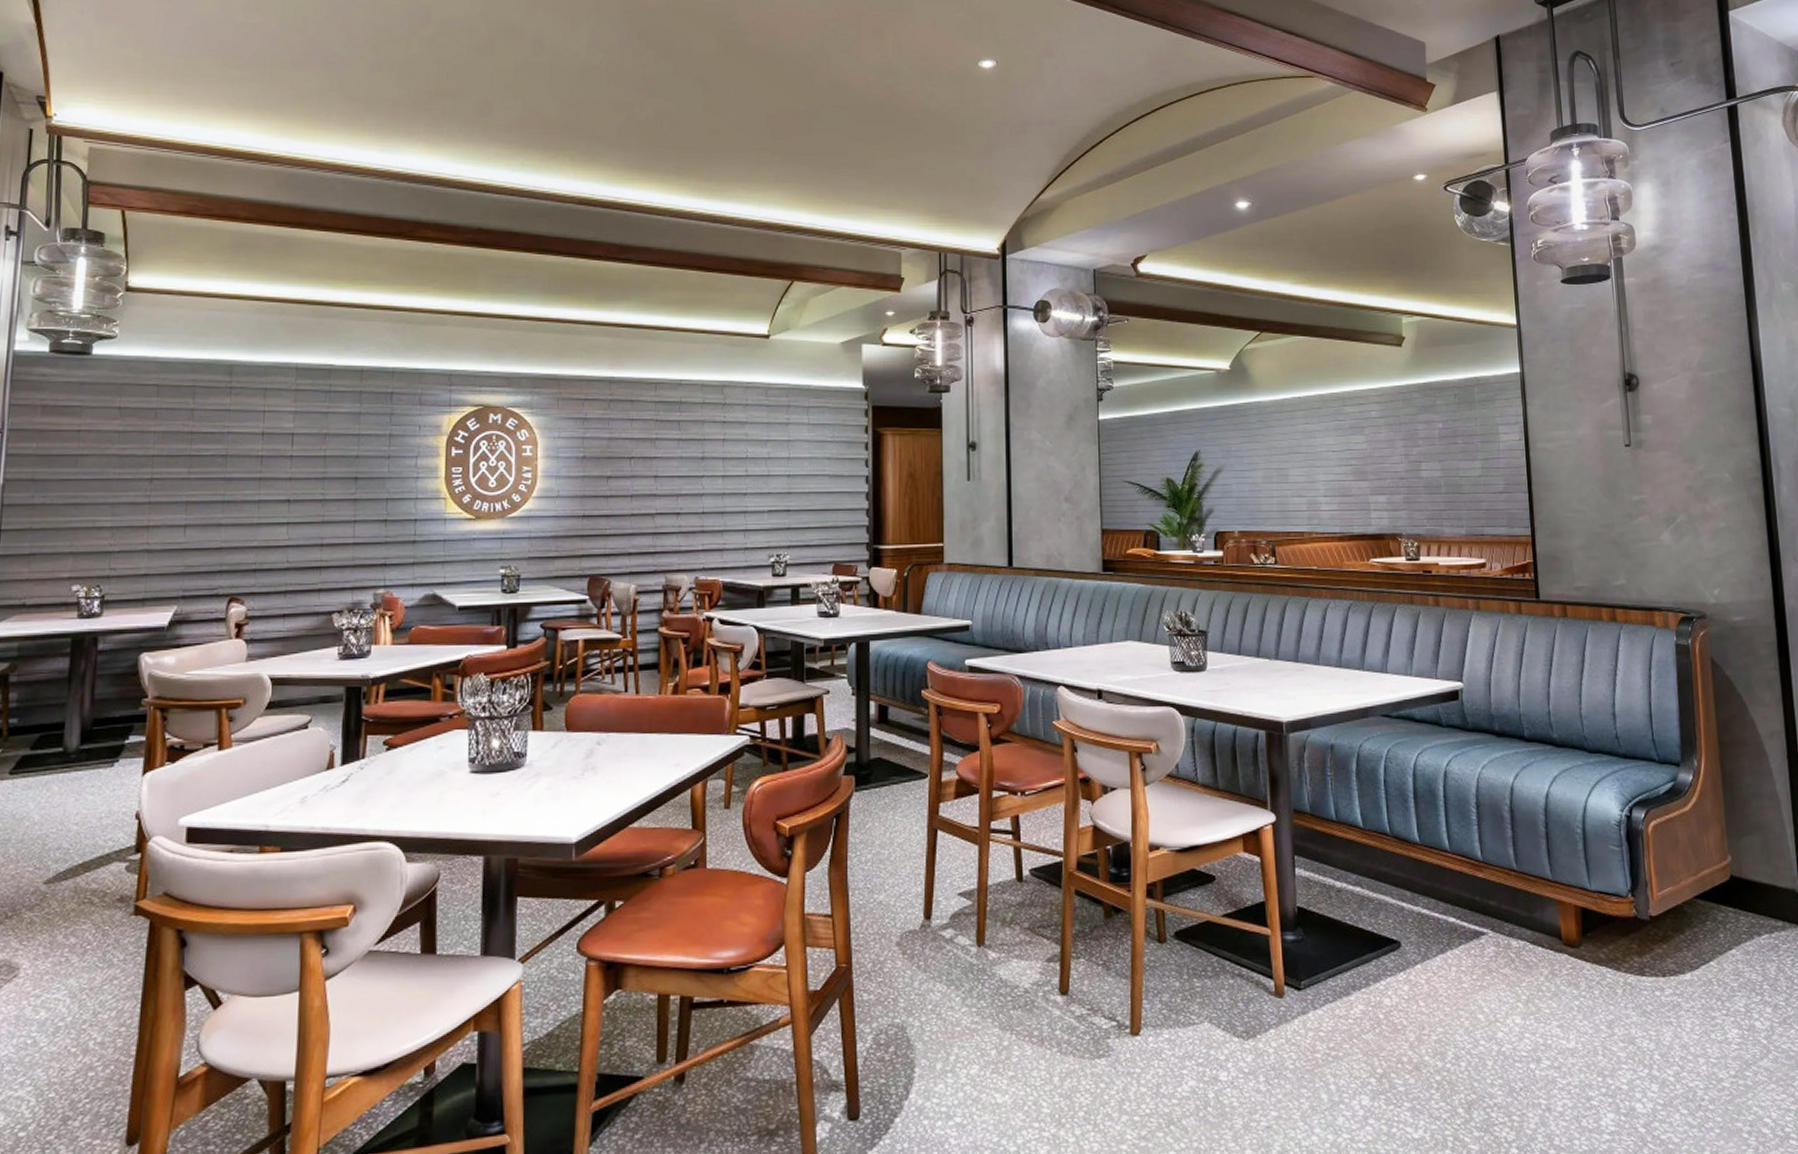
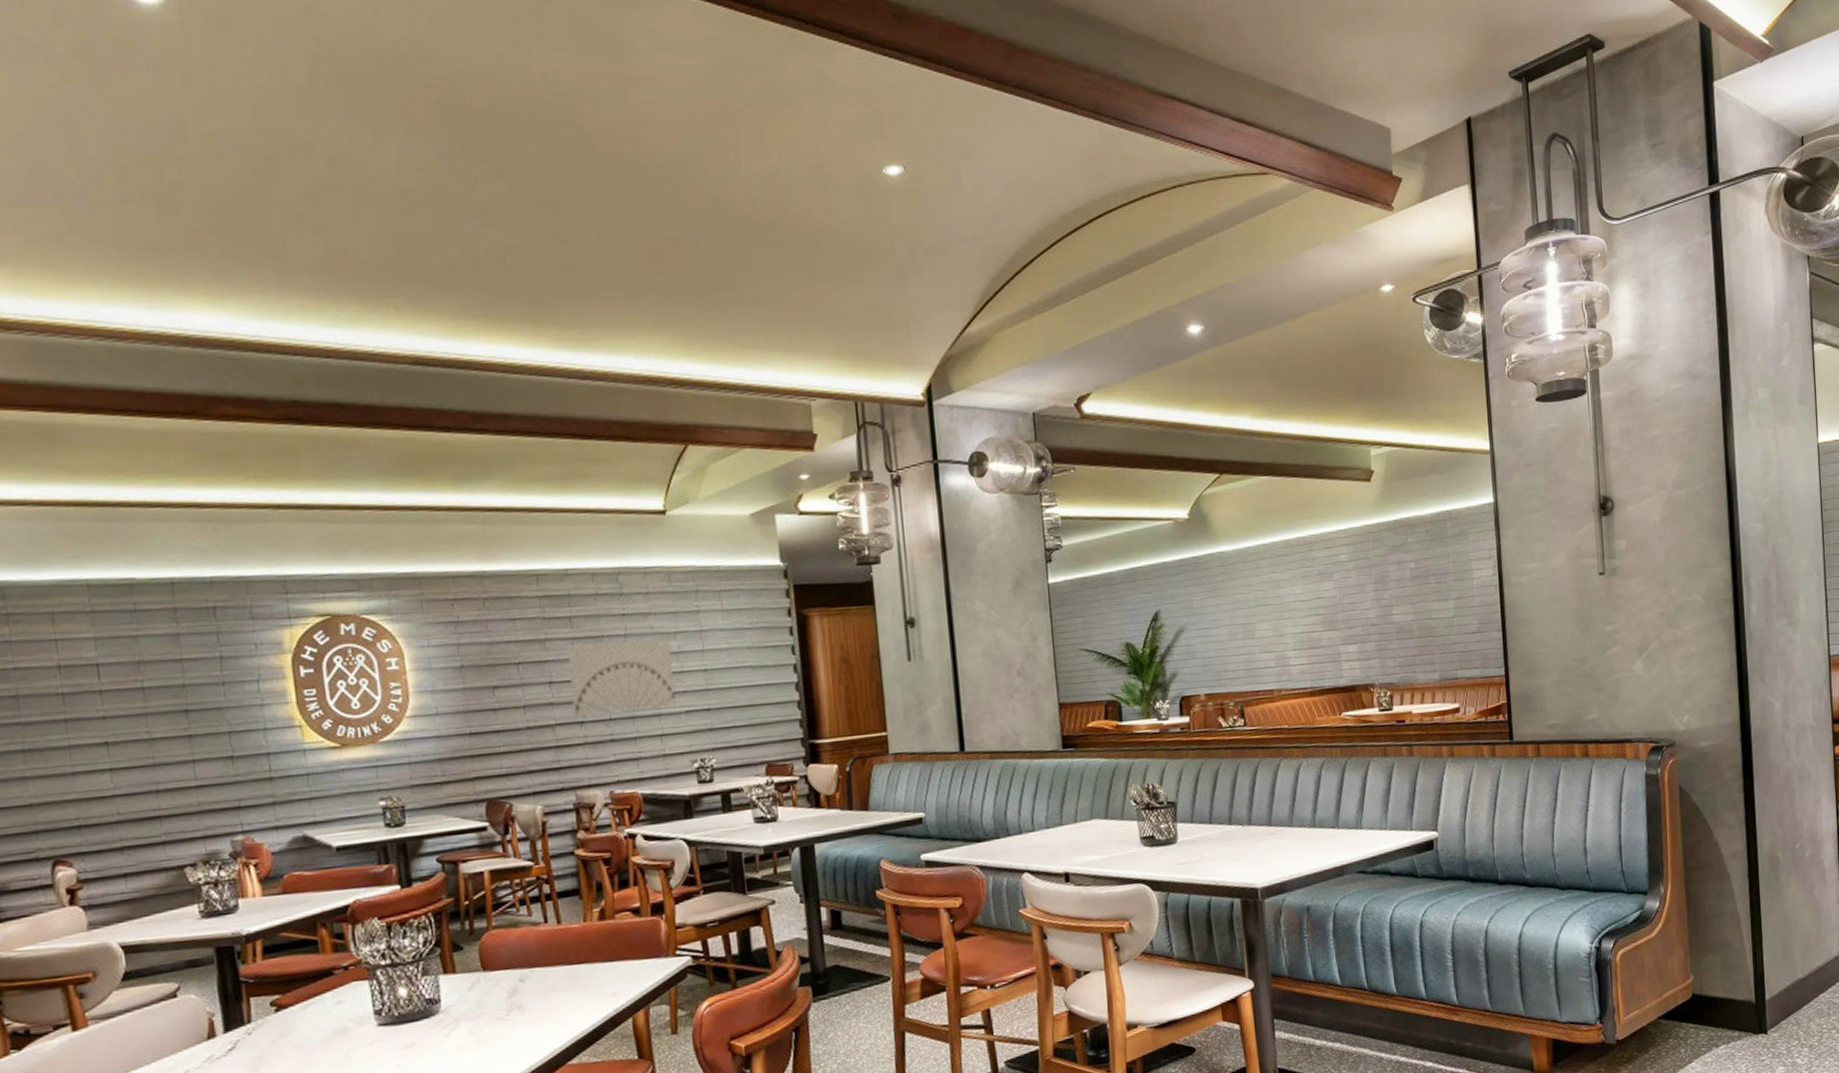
wall art: none [672,444,761,507] -> present [567,639,676,715]

